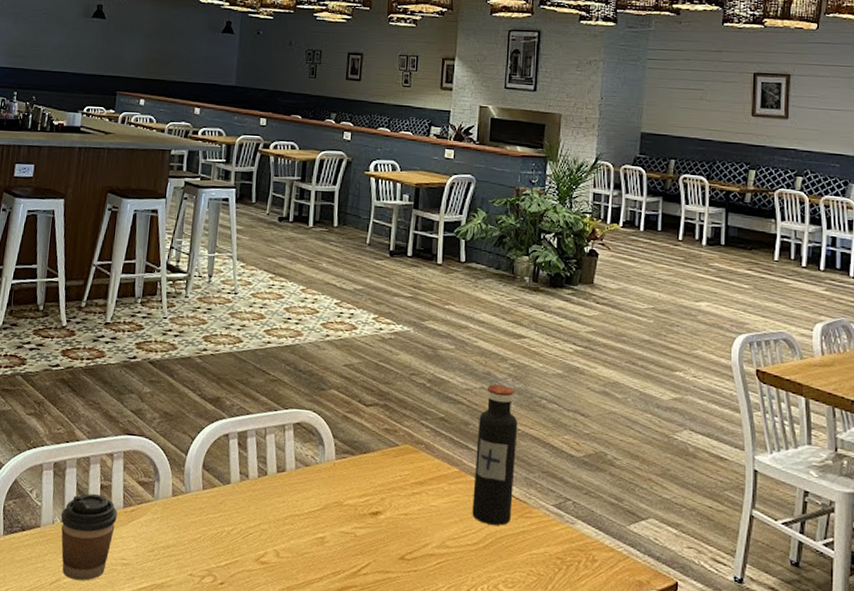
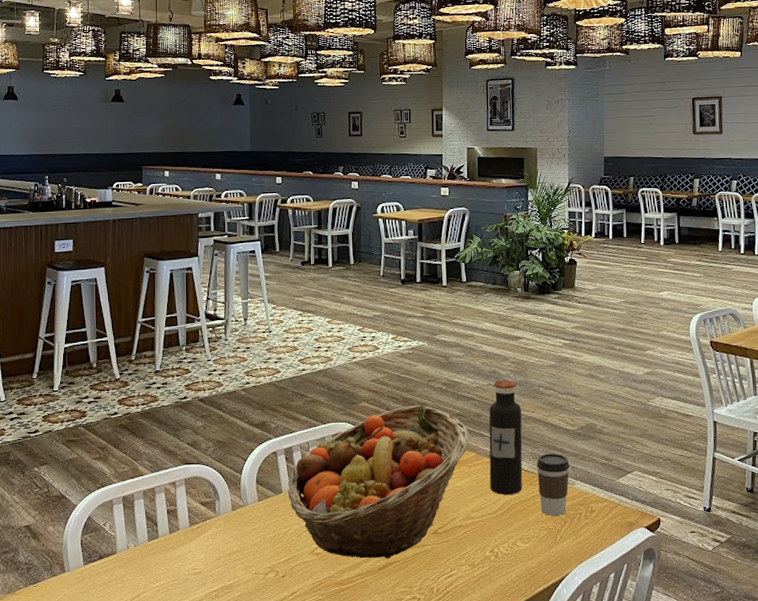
coffee cup: present [60,493,117,581] -> none [134,518,185,594]
fruit basket: none [237,400,453,582] -> present [288,404,469,559]
coffee cup: none [530,480,571,560] -> present [536,453,570,516]

